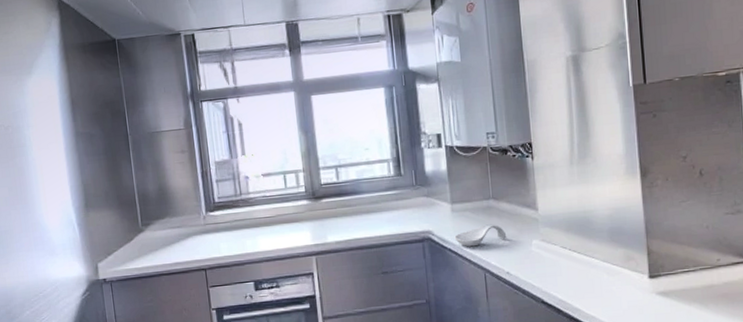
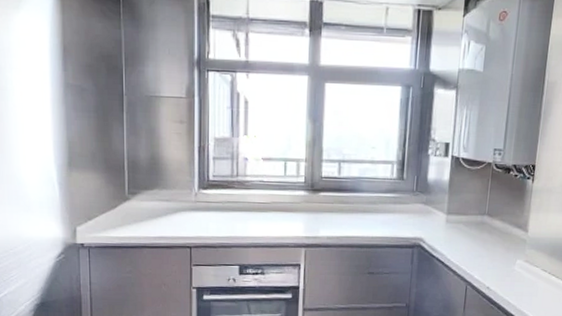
spoon rest: present [454,224,507,247] -> none [444,239,494,259]

